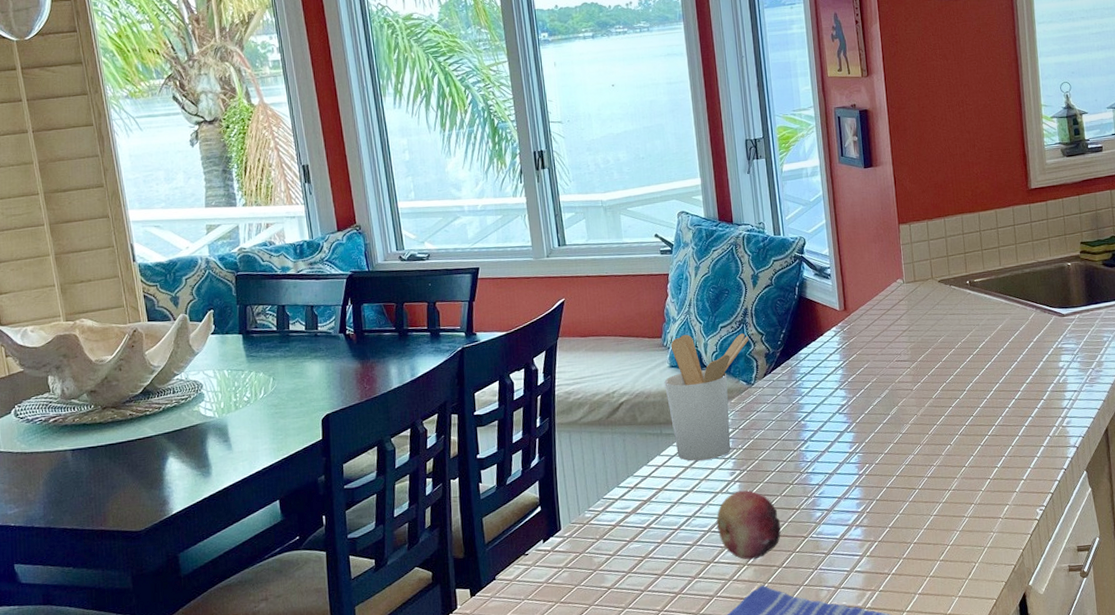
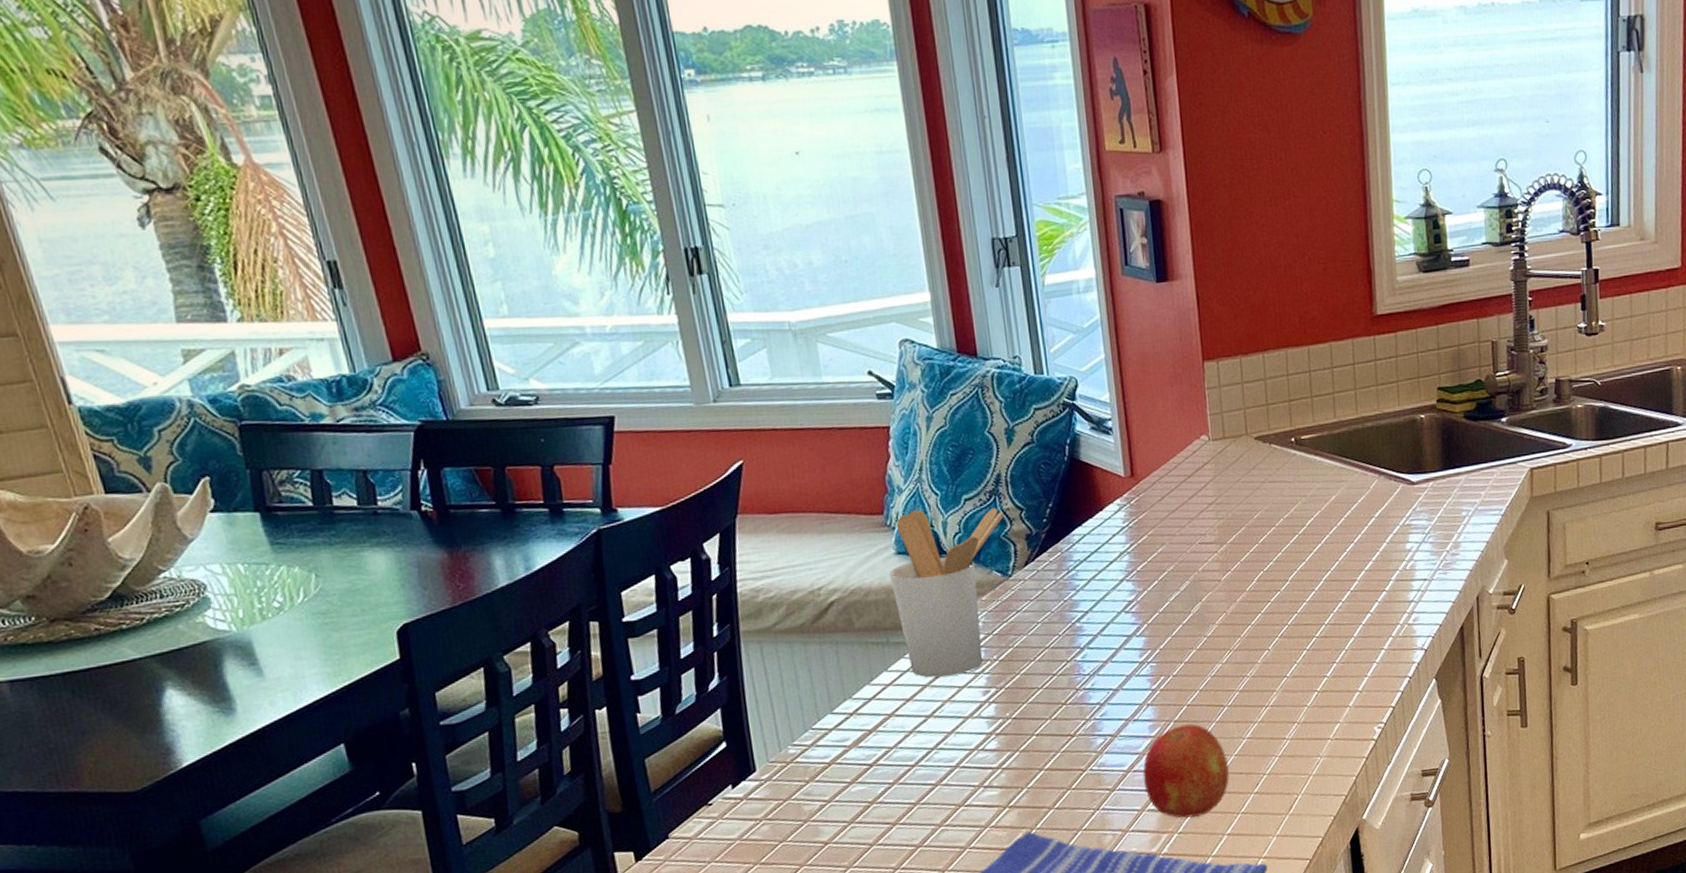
fruit: present [716,490,781,560] -> none [966,713,1052,801]
fruit: none [851,502,920,579] -> present [1142,724,1229,818]

